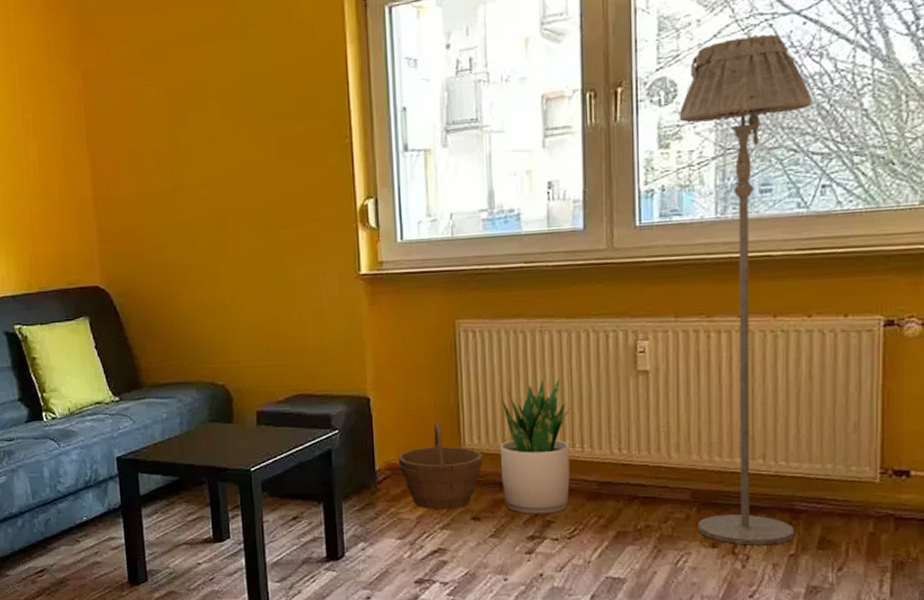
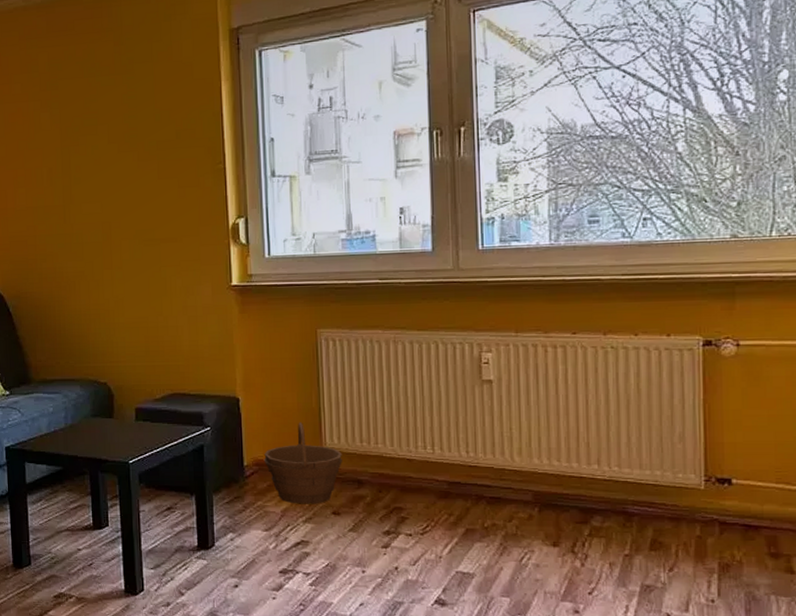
planter: present [500,379,570,514] -> none [358,386,422,511]
floor lamp: present [679,34,813,546] -> none [515,85,633,546]

